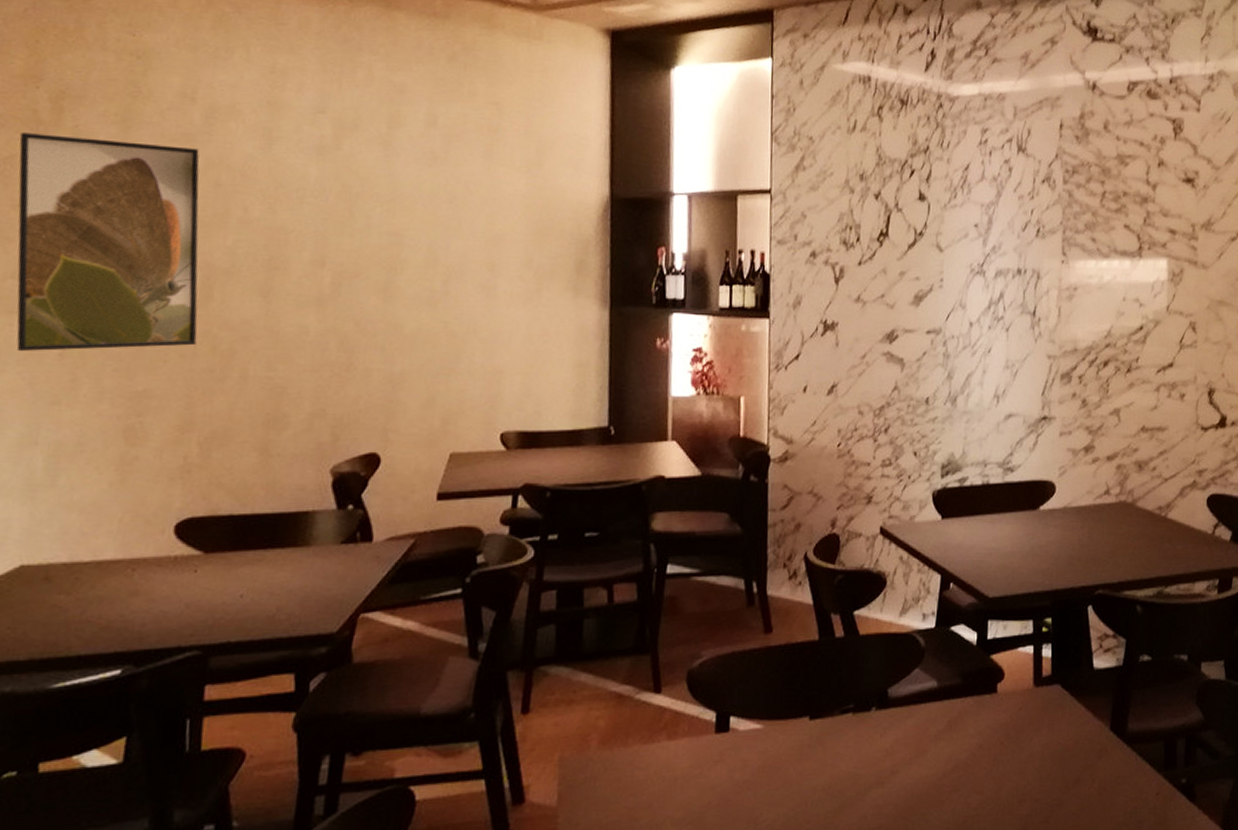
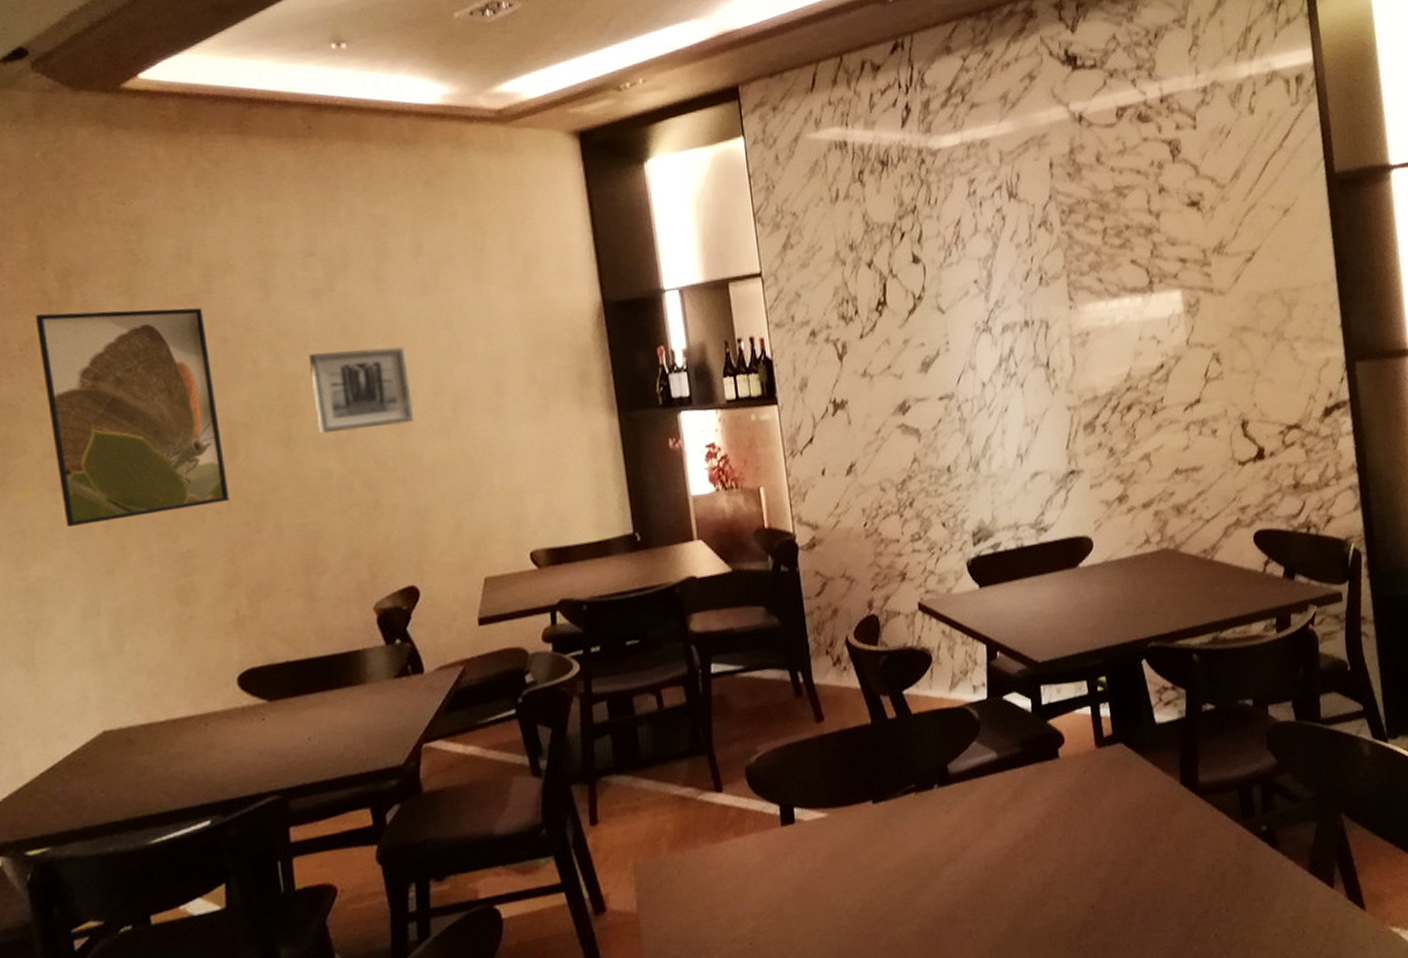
wall art: none [301,209,403,290] -> present [308,346,415,433]

